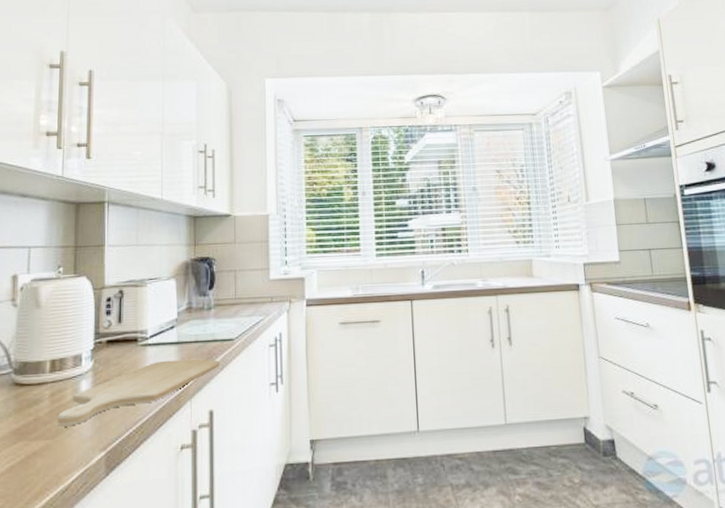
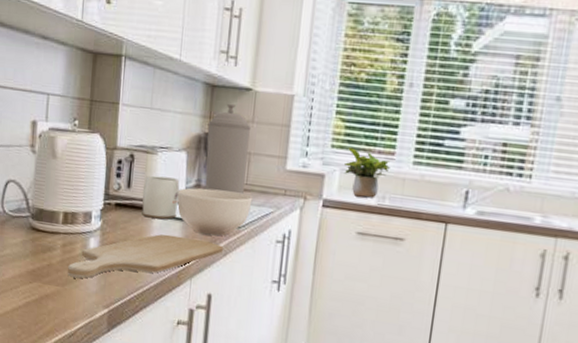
mug: none [134,305,171,348] -> present [142,175,180,220]
bowl: none [170,307,243,353] -> present [177,187,253,236]
canister: none [193,229,234,310] -> present [205,103,252,195]
potted plant: none [319,251,358,293] -> present [343,147,391,199]

